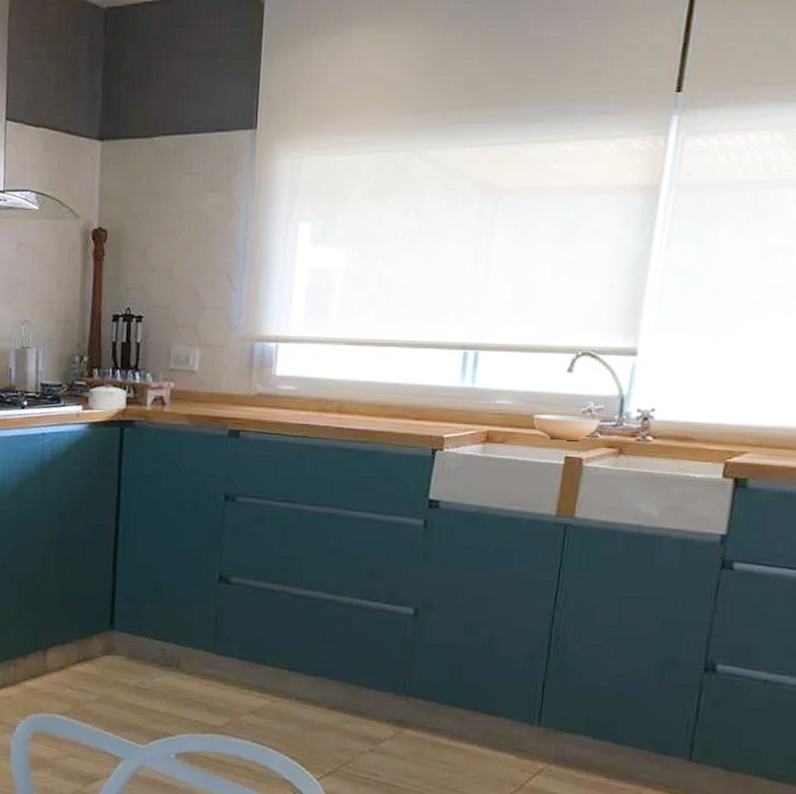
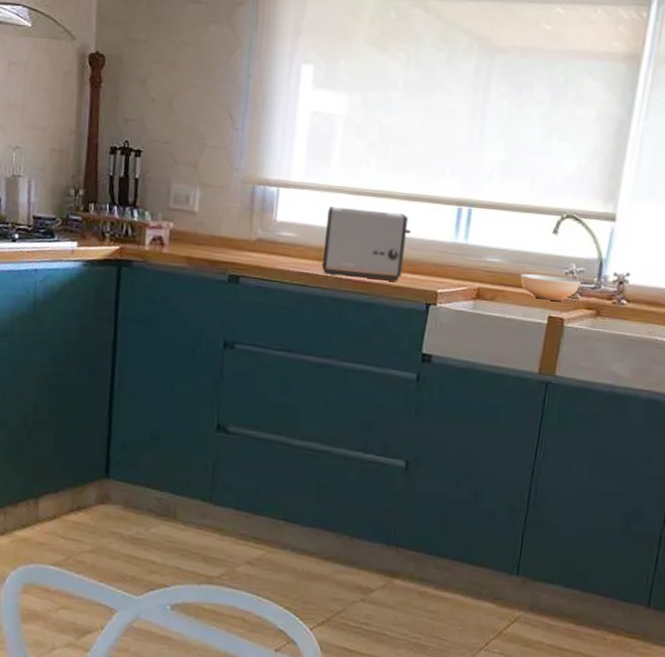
cooking pot: present [81,383,133,412] -> none [76,220,131,251]
toaster: none [322,357,414,430] -> present [321,206,411,282]

